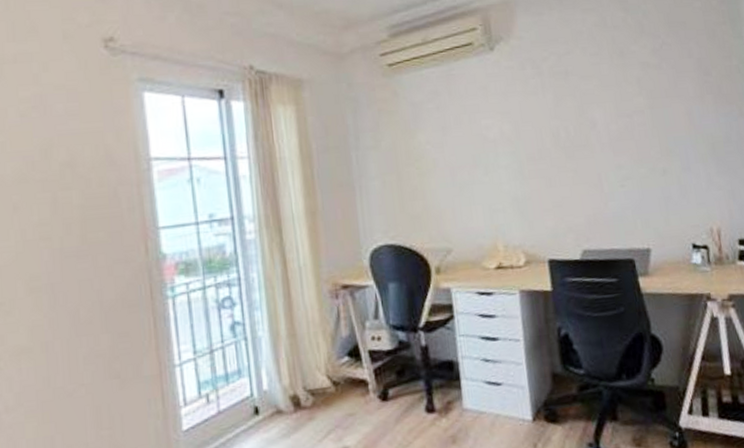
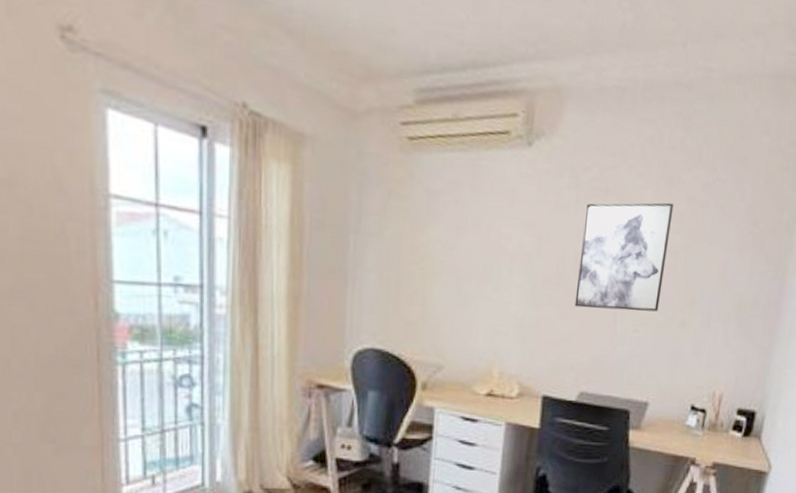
wall art: none [552,71,639,175] -> present [575,202,674,312]

